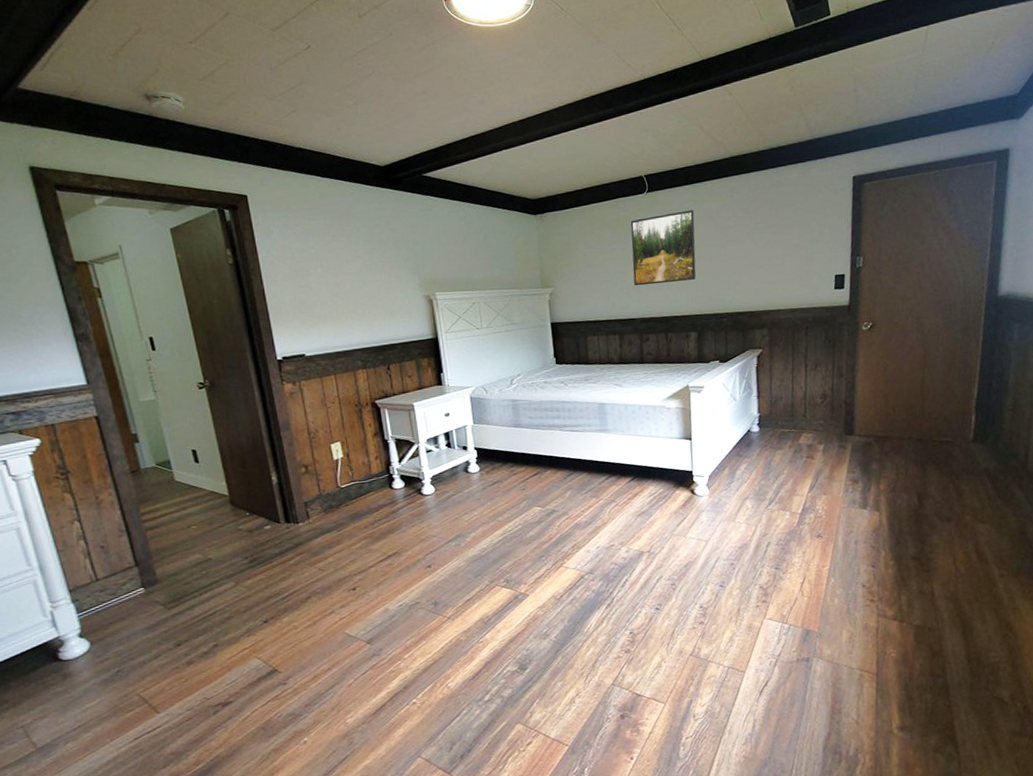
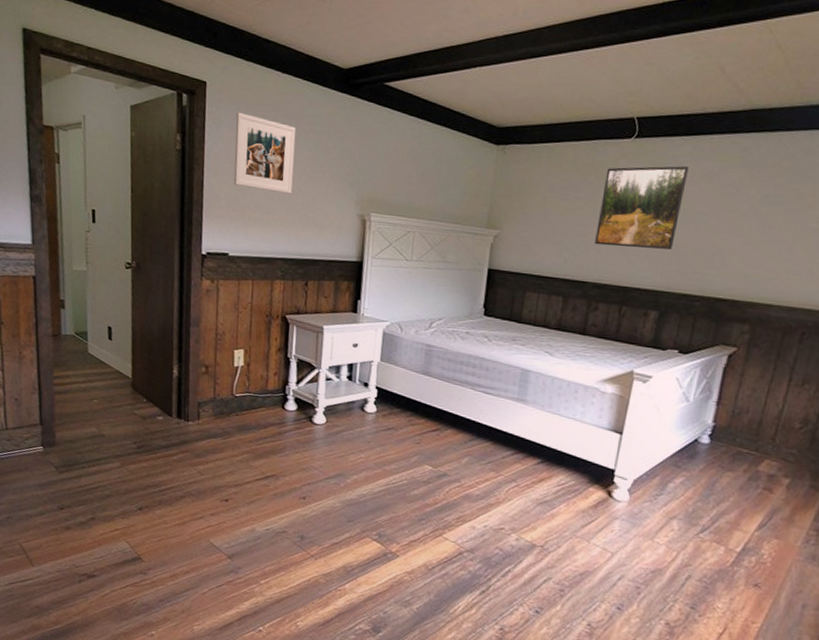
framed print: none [284,219,357,289] -> present [233,112,296,194]

